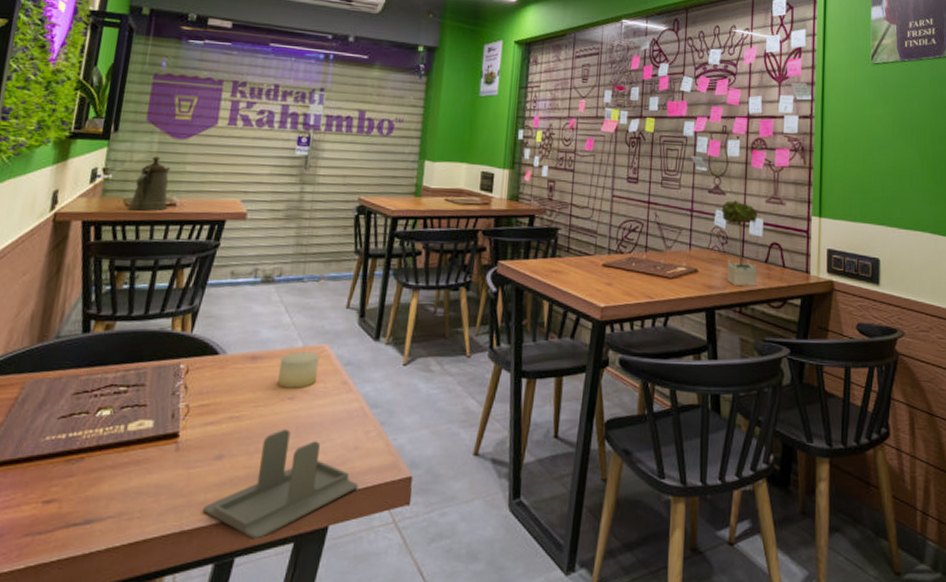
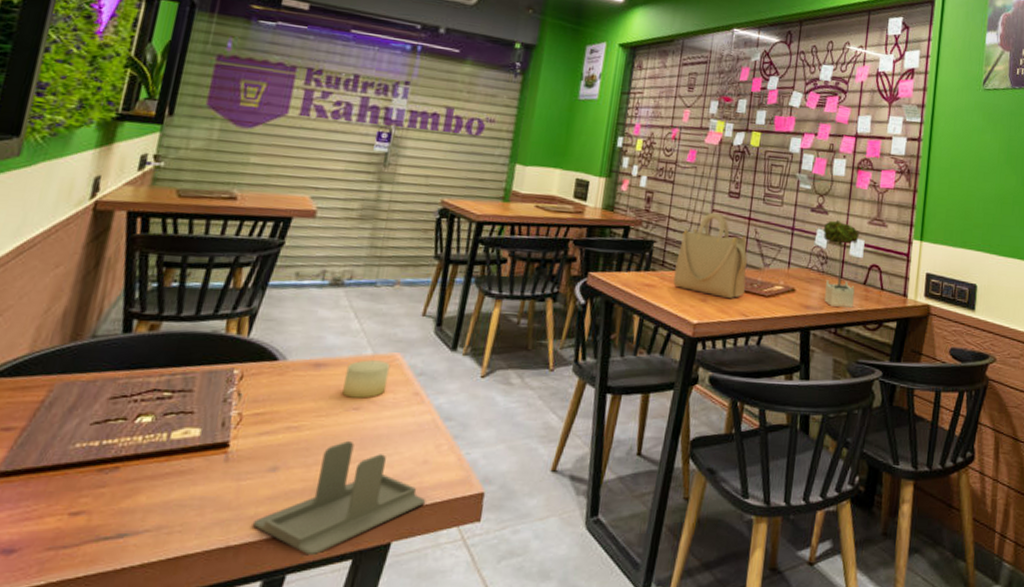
coffee pot: present [128,155,171,212] -> none [181,144,233,205]
handbag: none [579,198,650,281] -> present [673,212,748,298]

